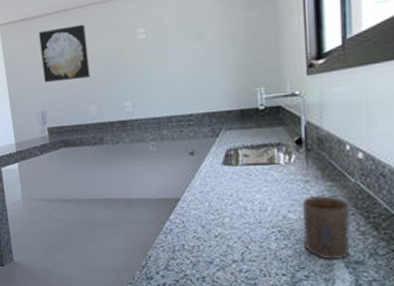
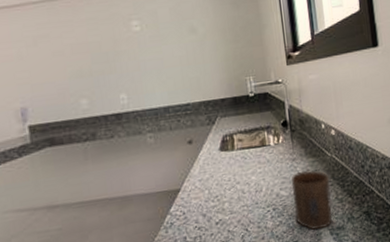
wall art: present [38,24,91,83] -> none [19,15,81,77]

